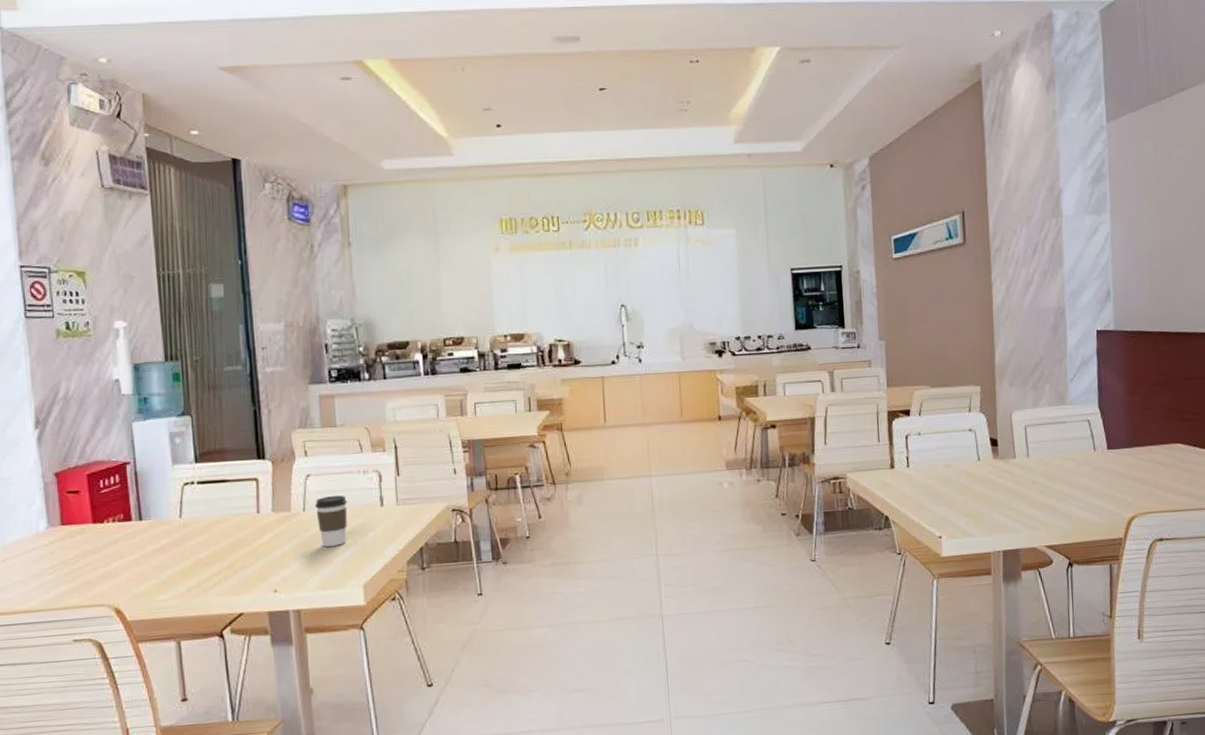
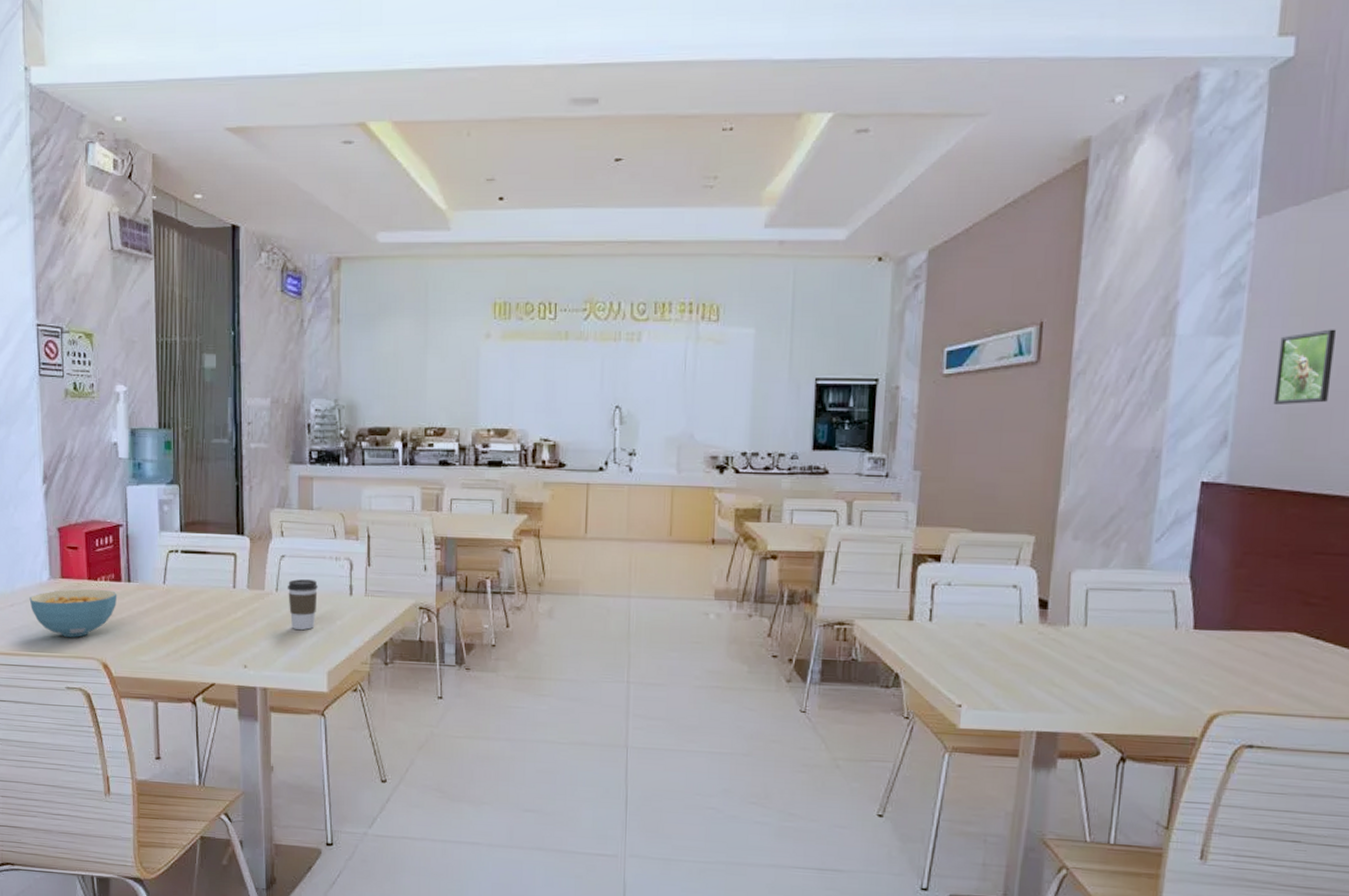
cereal bowl: none [24,531,128,587] -> present [29,589,118,637]
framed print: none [1136,205,1175,266] -> present [1273,329,1336,406]

